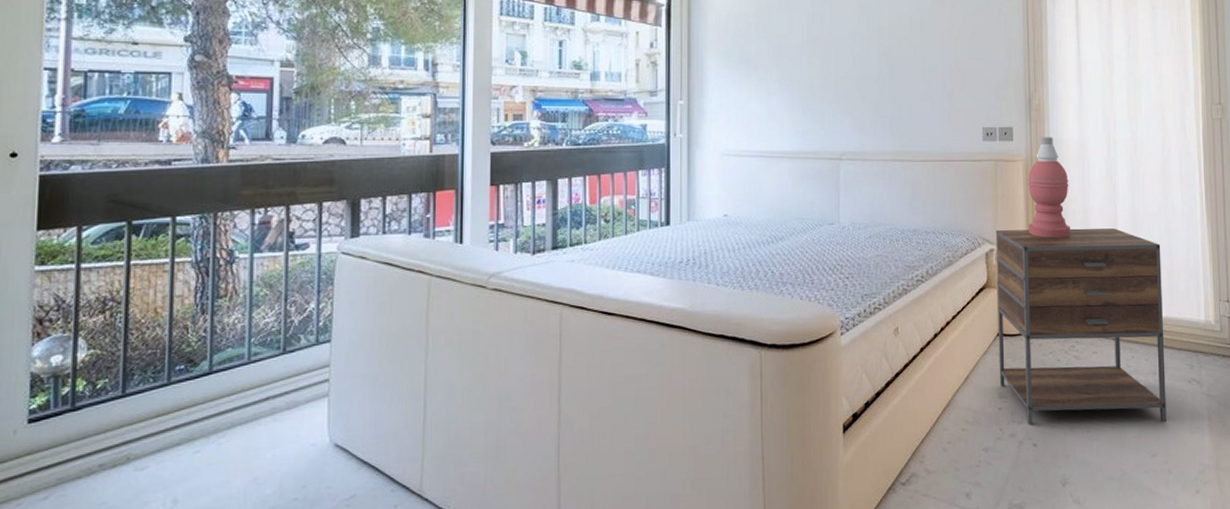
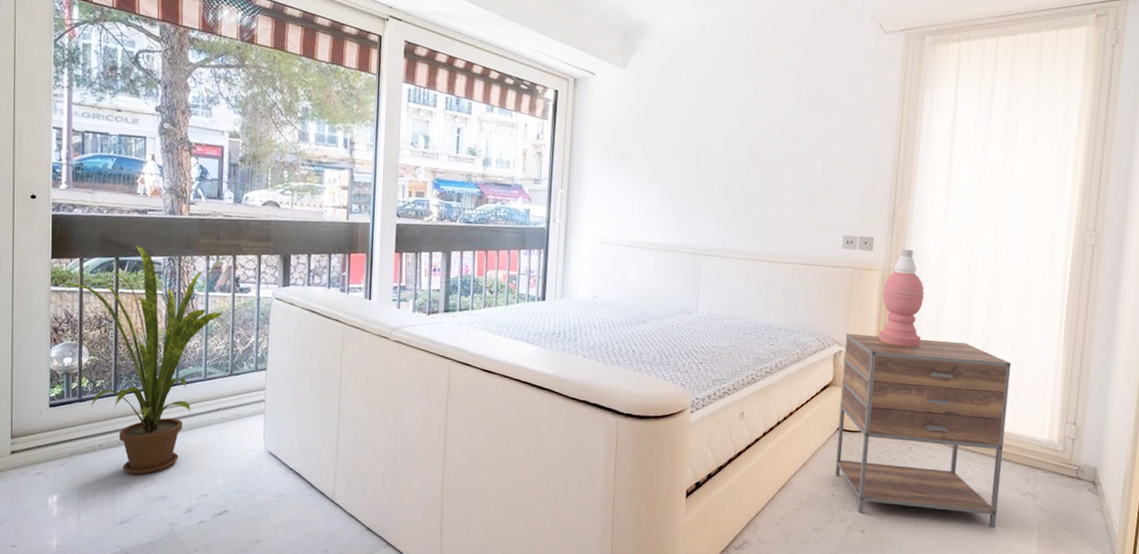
house plant: none [47,203,281,499] -> present [59,245,229,475]

